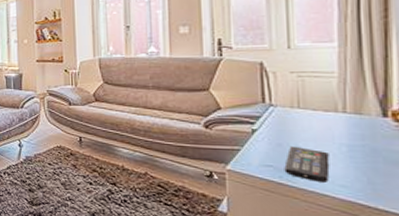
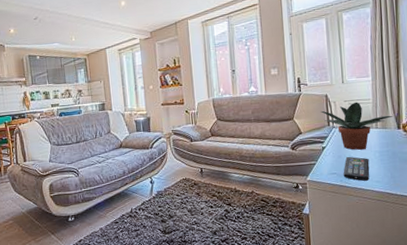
potted plant: none [251,74,375,139] -> present [320,102,393,150]

